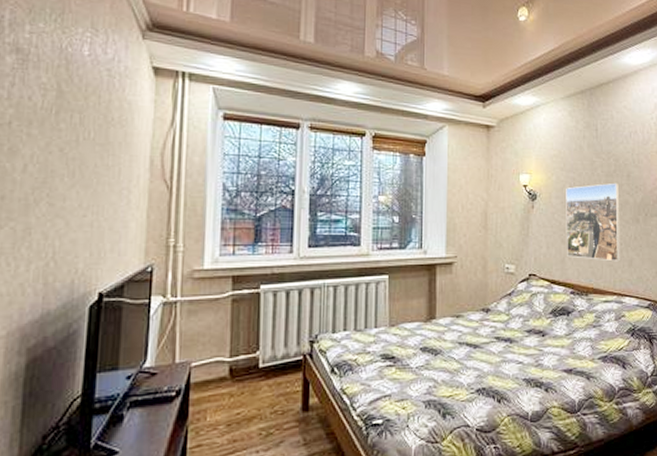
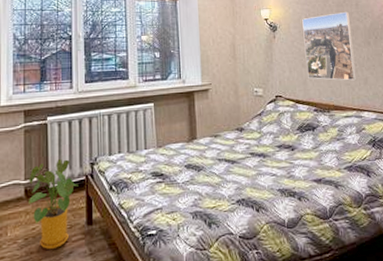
house plant: none [232,334,294,438] -> present [27,158,79,250]

